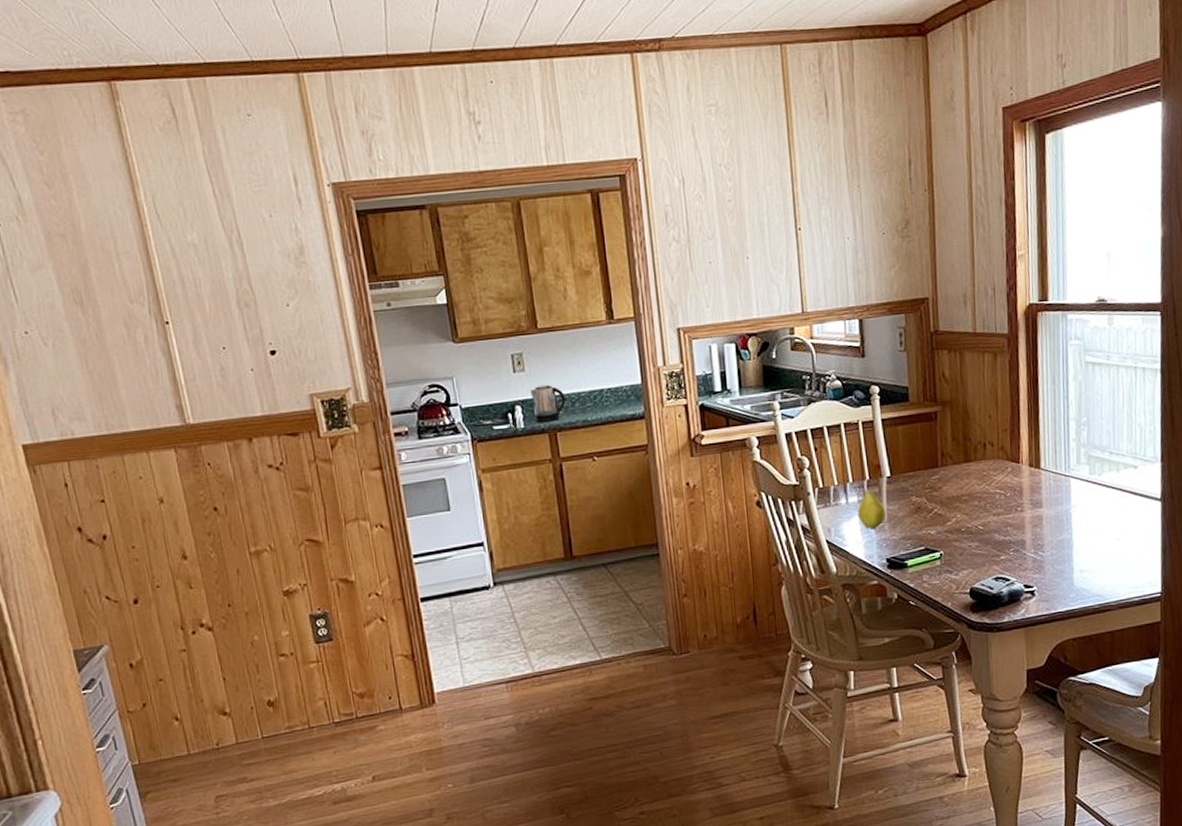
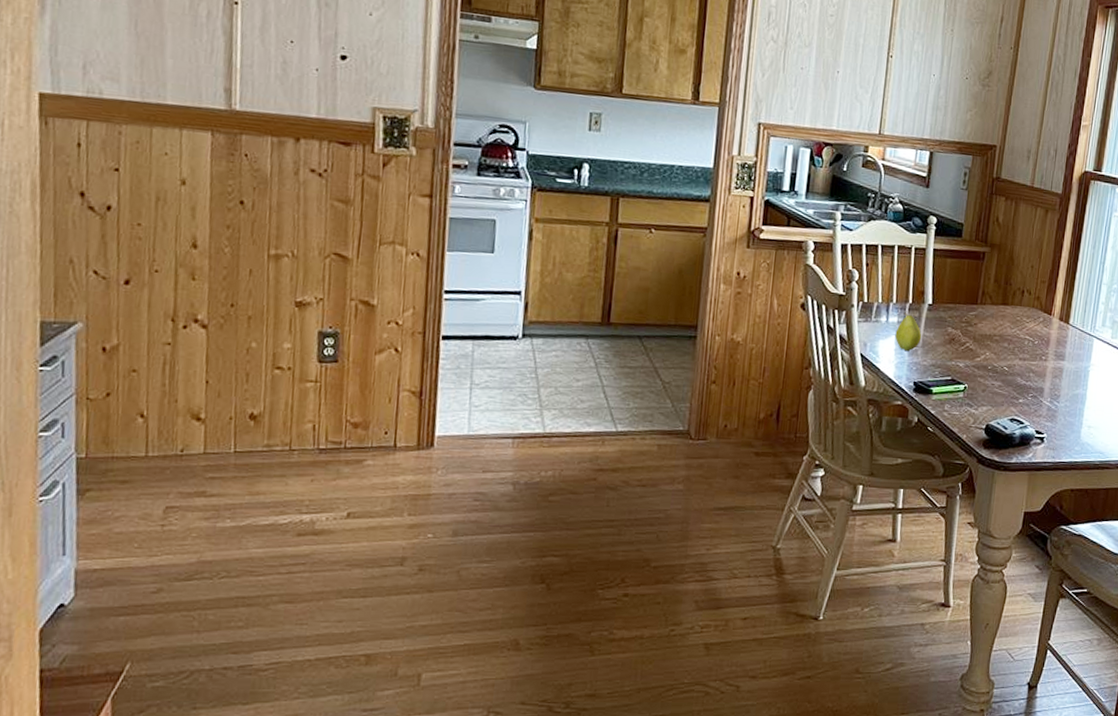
kettle: present [529,384,566,423] -> none [601,148,636,187]

